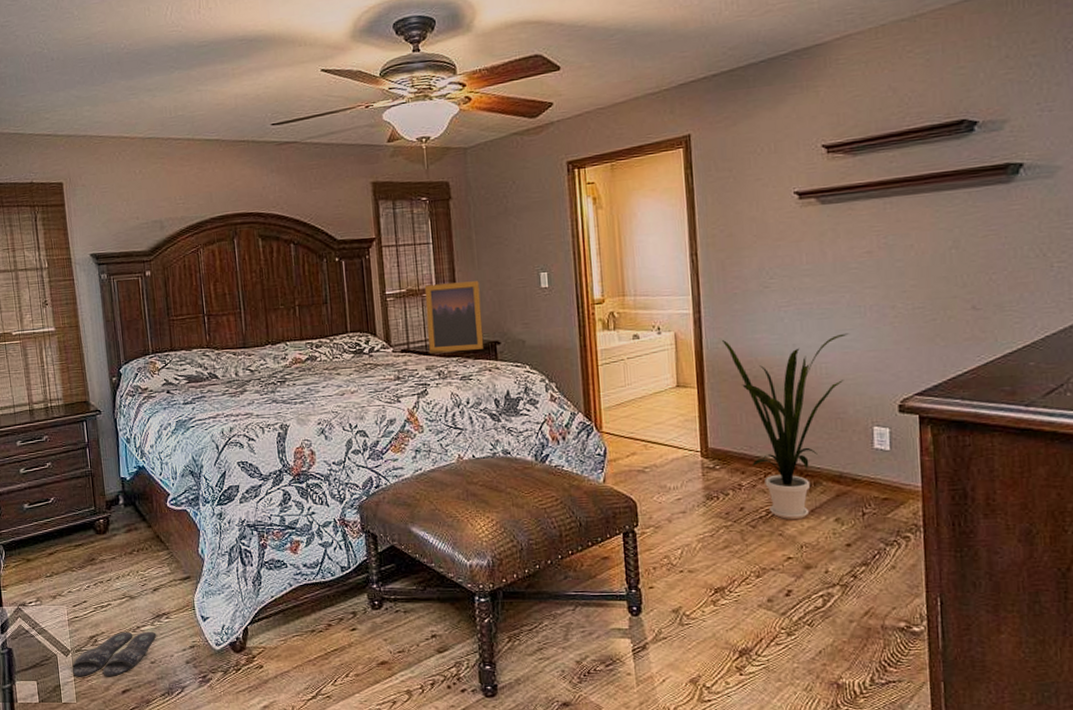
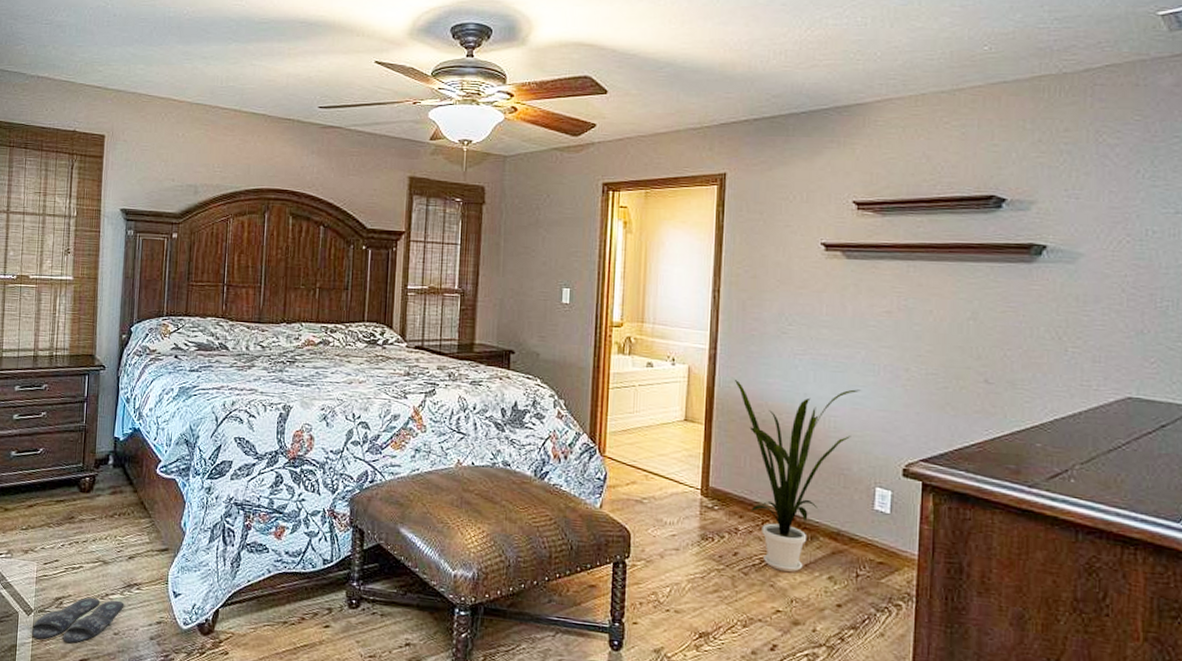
picture frame: present [424,281,485,354] -> none [442,285,501,358]

